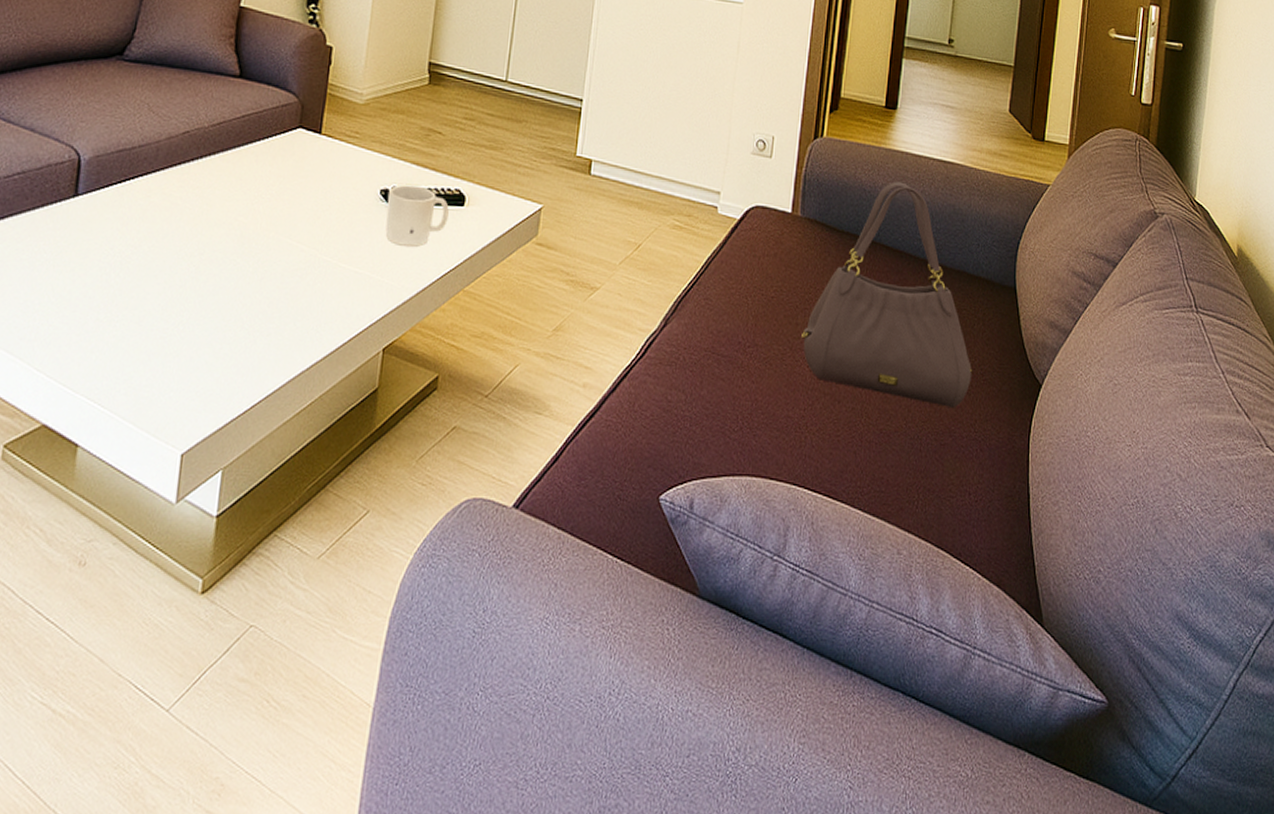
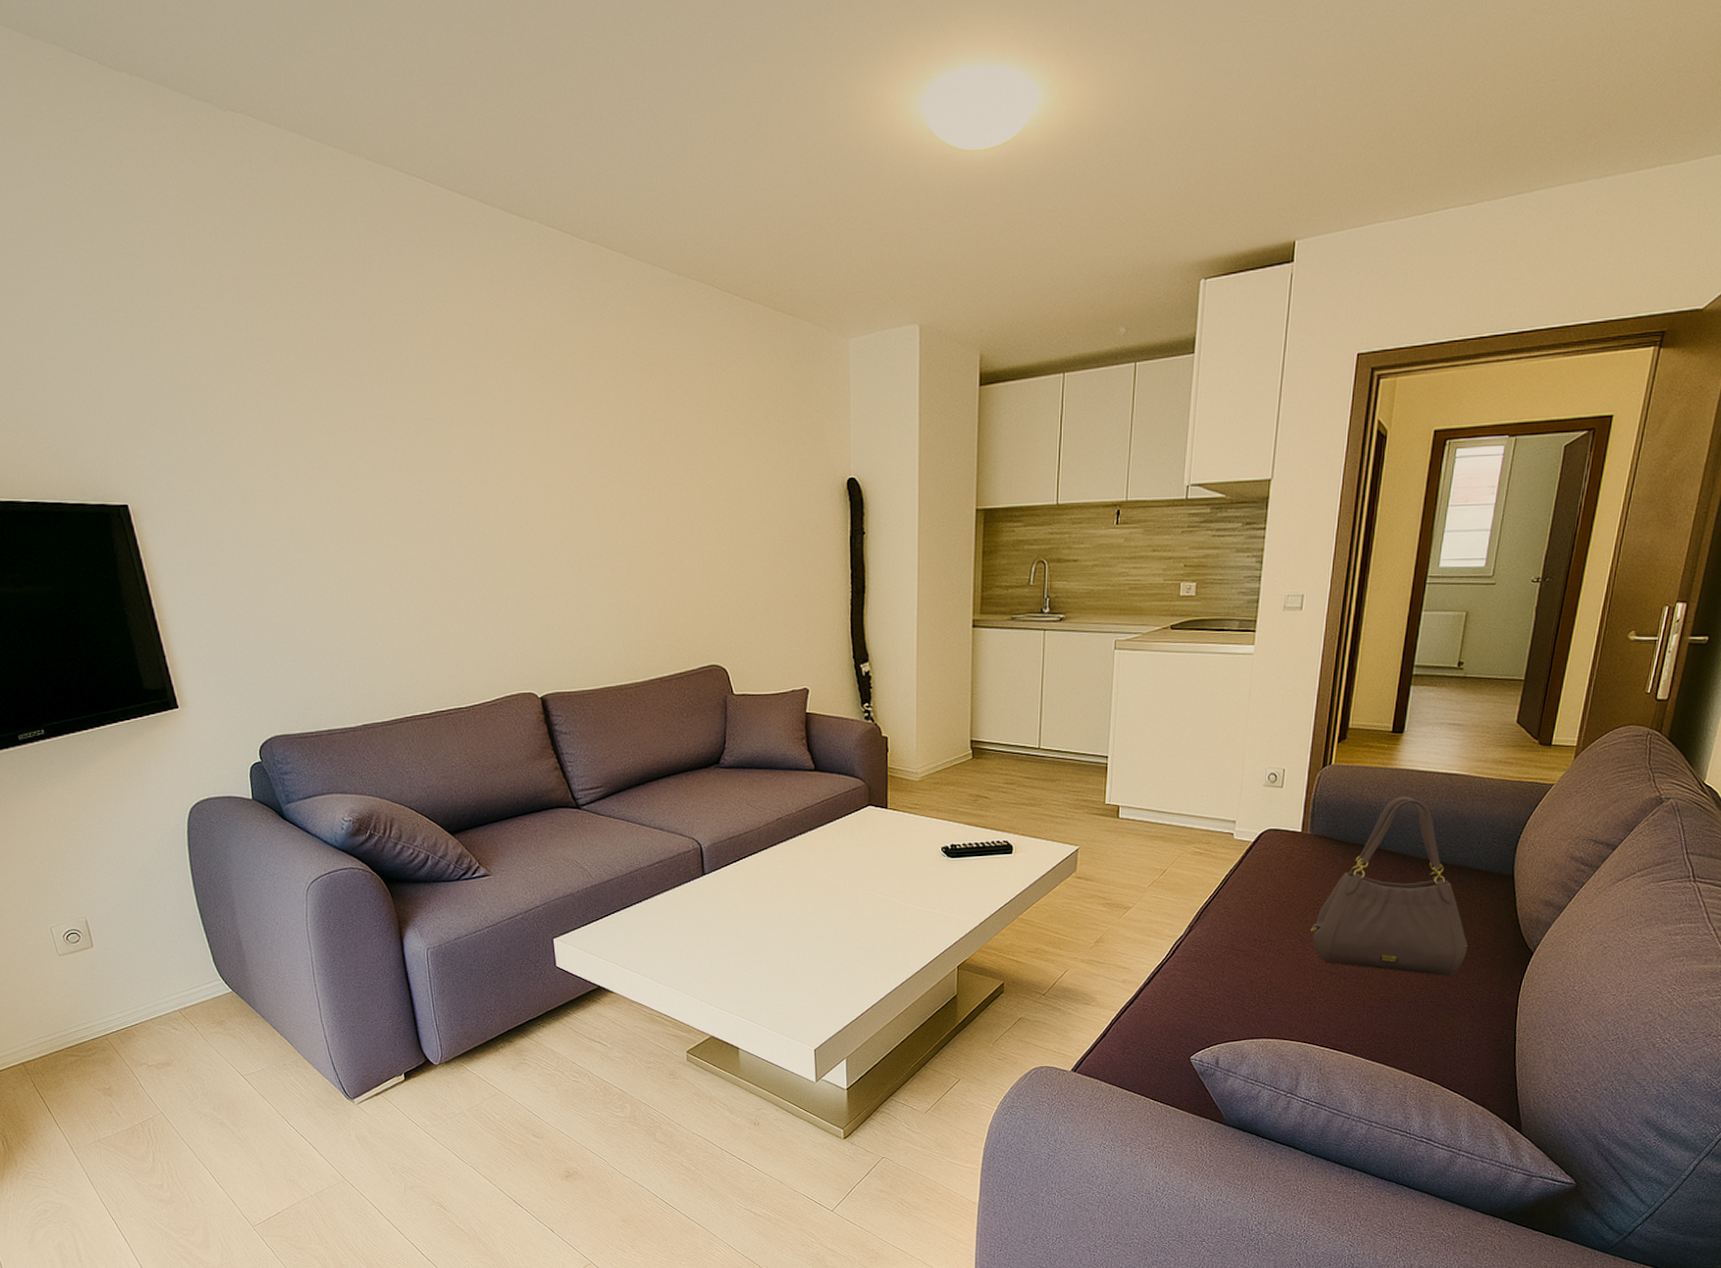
mug: present [385,184,449,248] -> none [948,841,1000,890]

